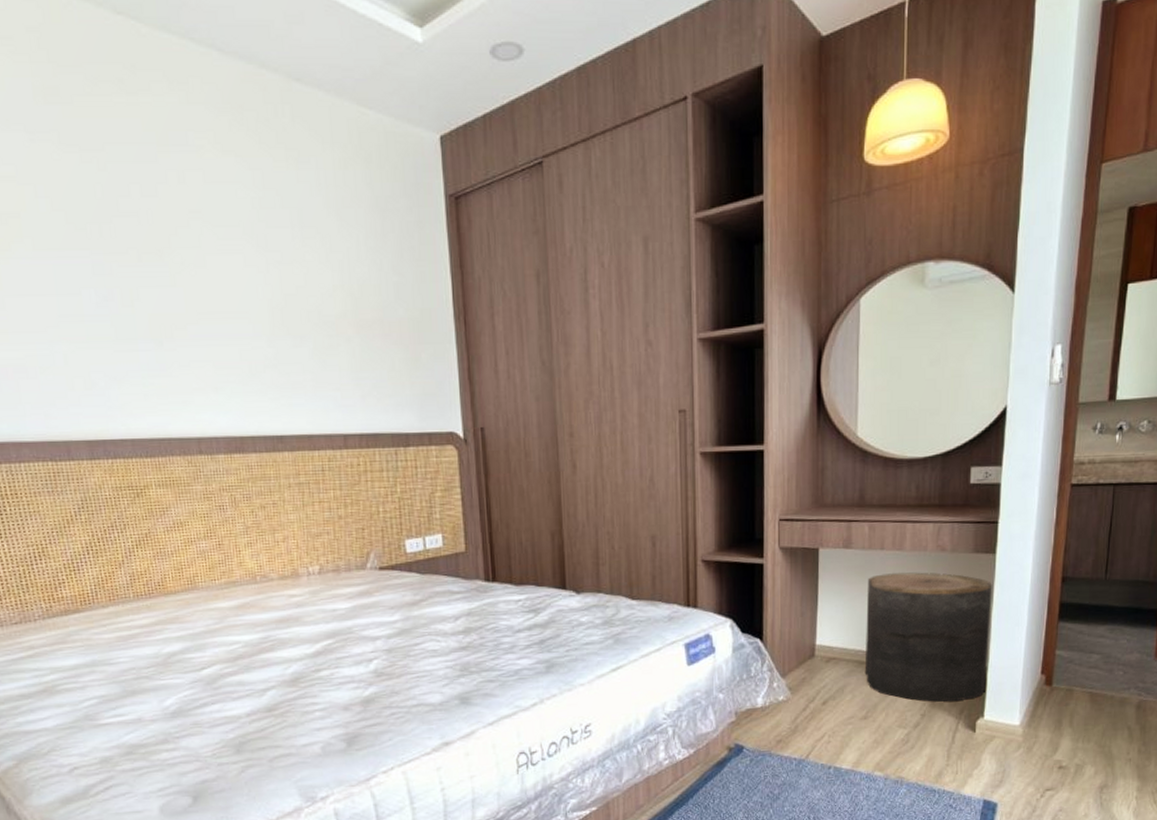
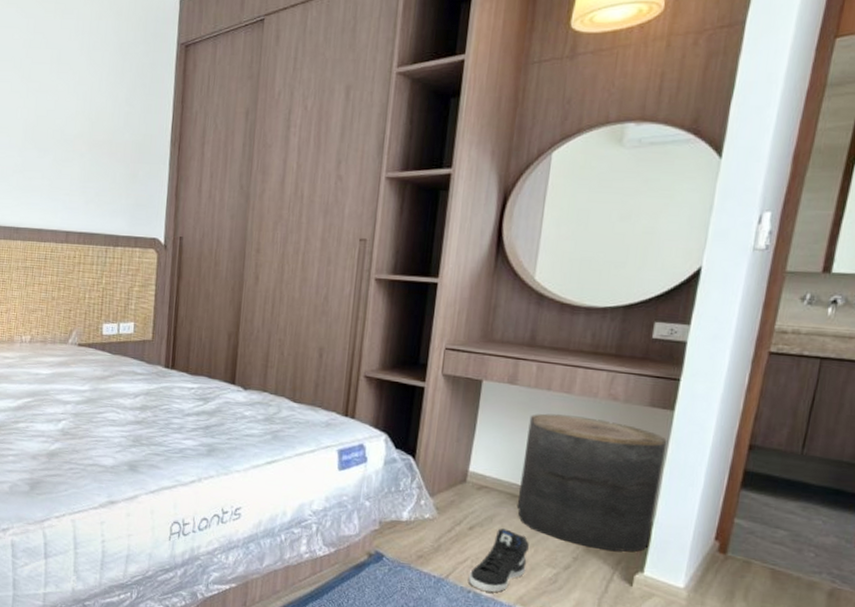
sneaker: none [827,697,880,765] -> present [468,528,529,593]

